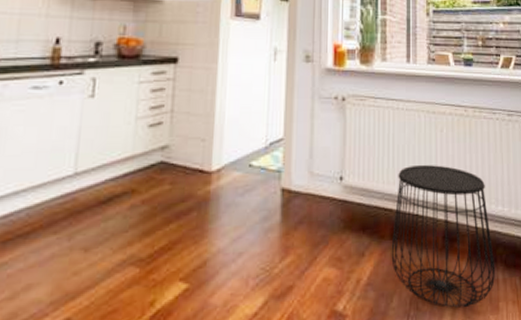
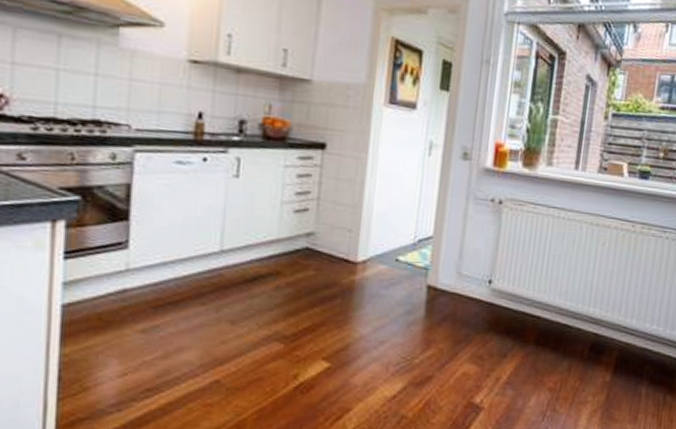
side table: present [391,164,496,308] -> none [533,276,643,414]

